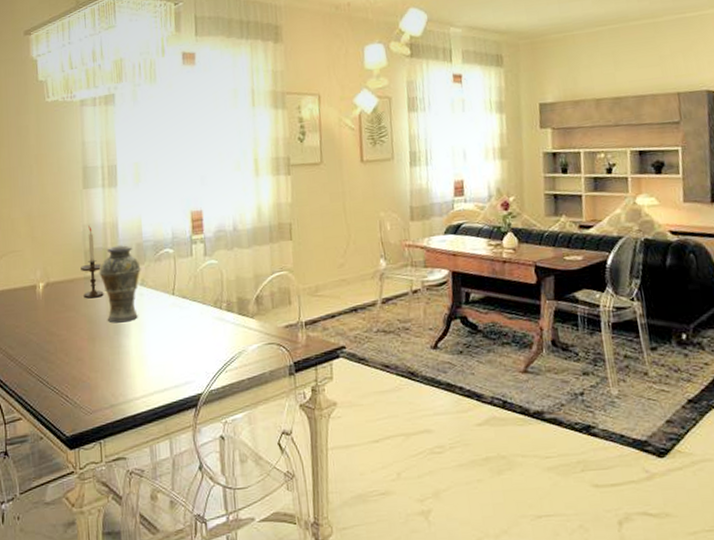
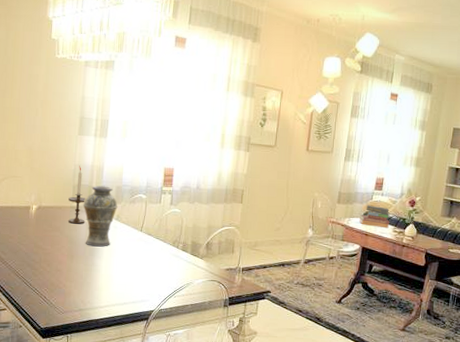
books: none [441,216,482,244] -> present [359,205,390,229]

